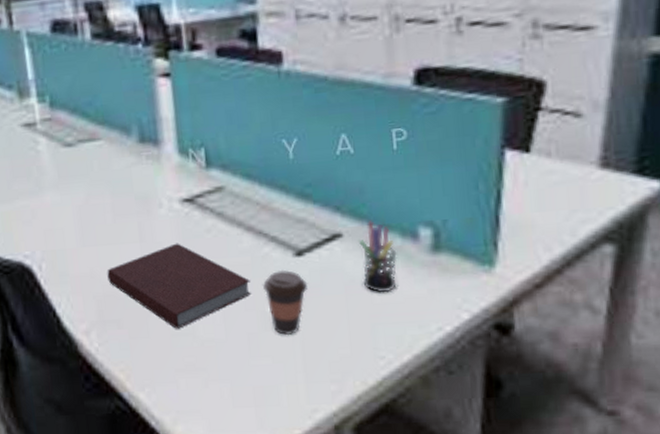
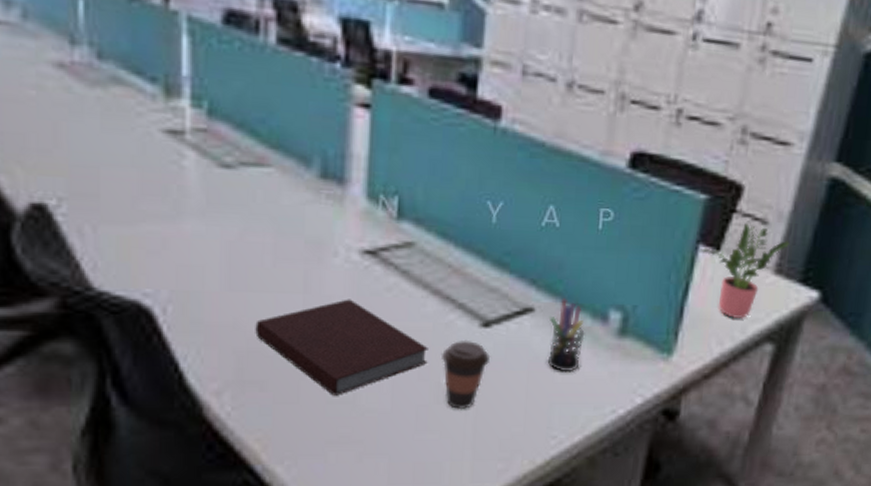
potted plant: none [504,119,613,221] -> present [698,223,789,318]

